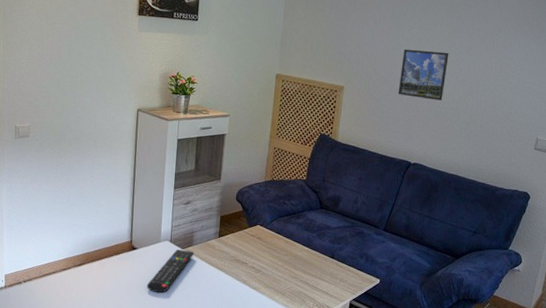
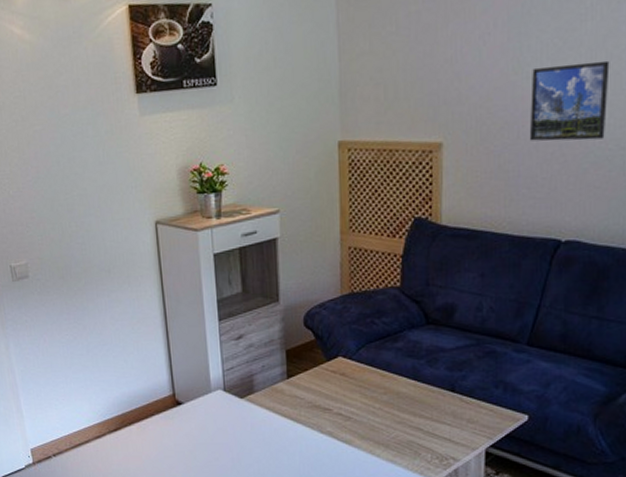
remote control: present [146,249,195,294] -> none [201,398,258,458]

